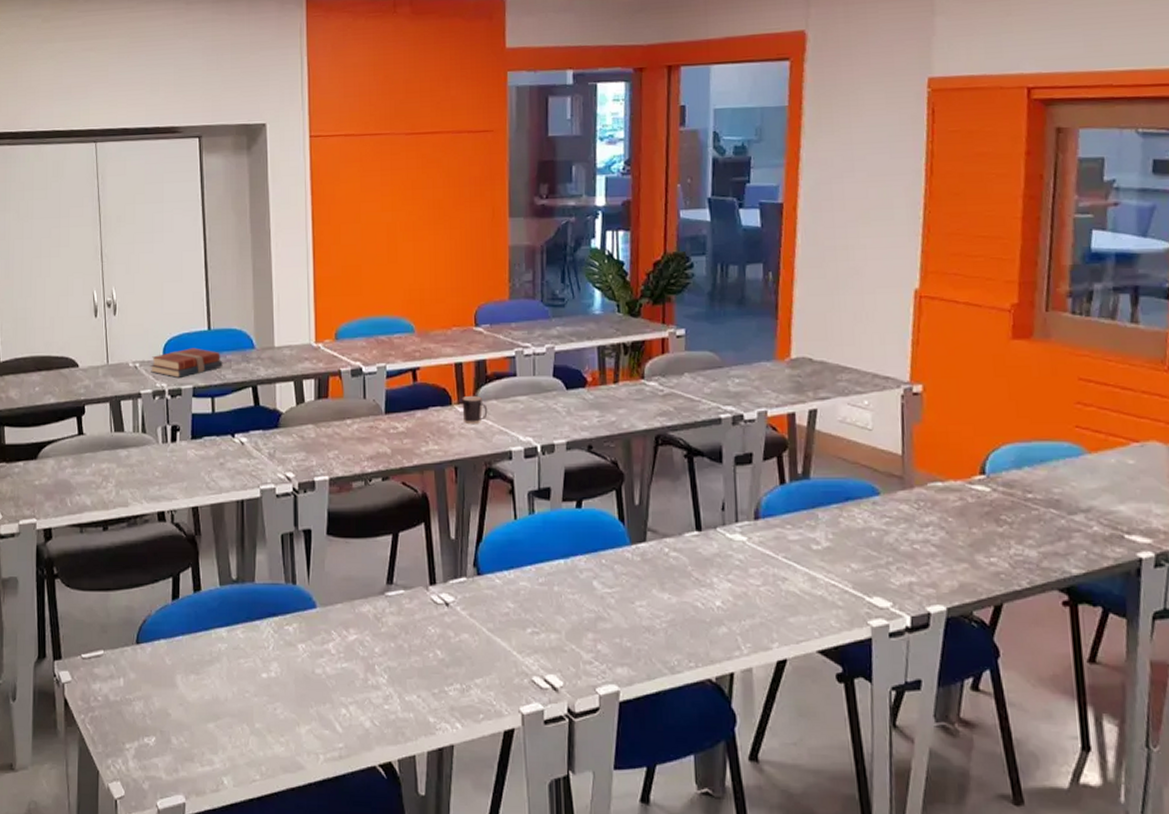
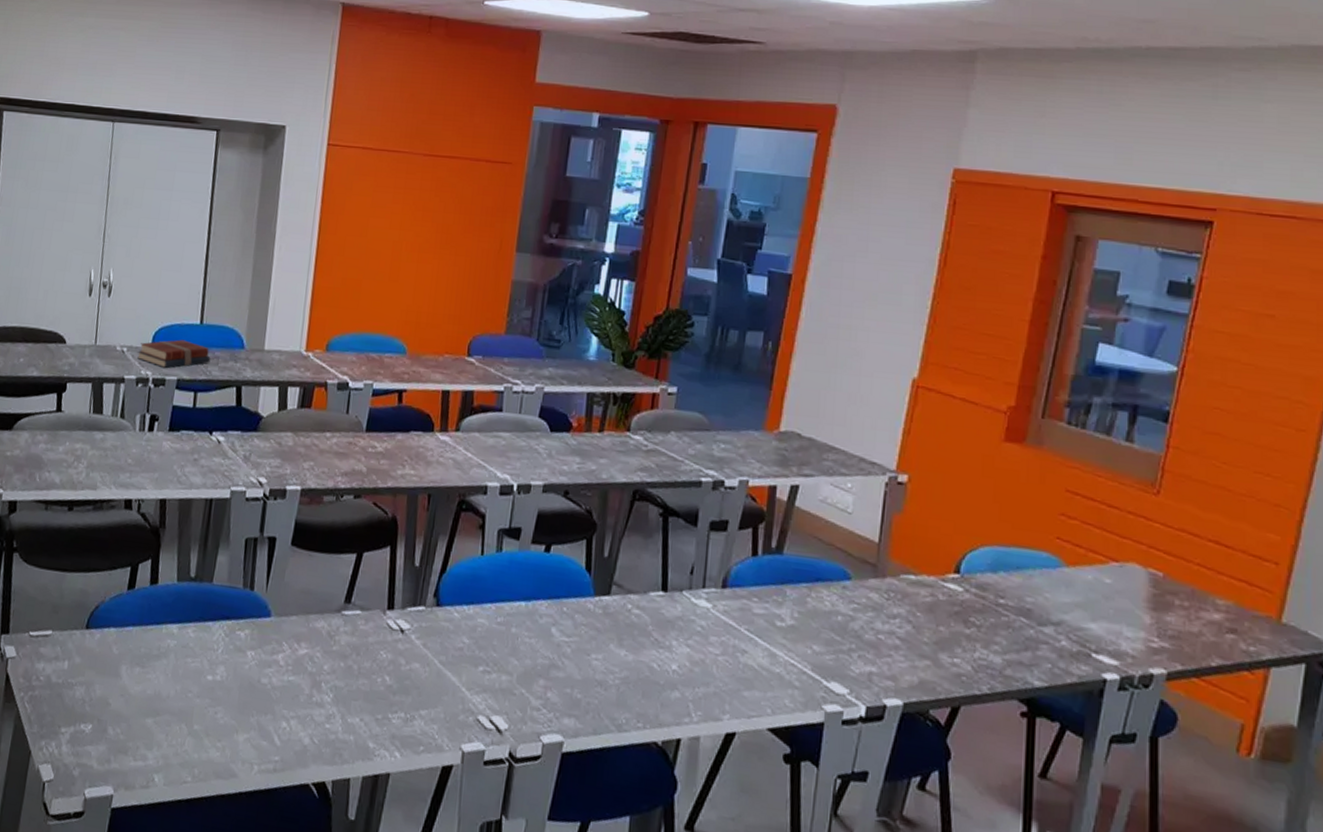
mug: present [462,395,488,424] -> none [443,424,469,454]

